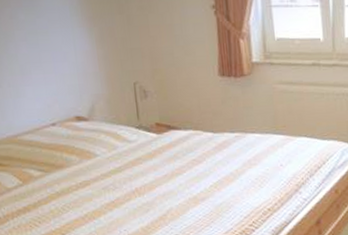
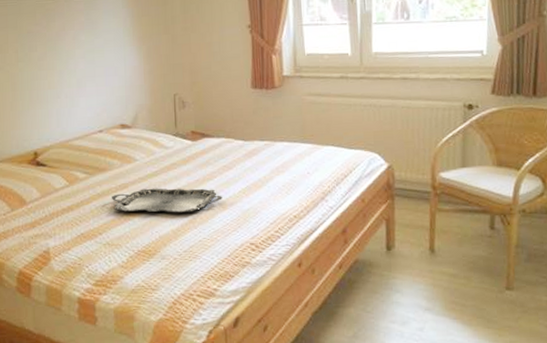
serving tray: none [73,183,193,211] -> present [112,188,222,213]

